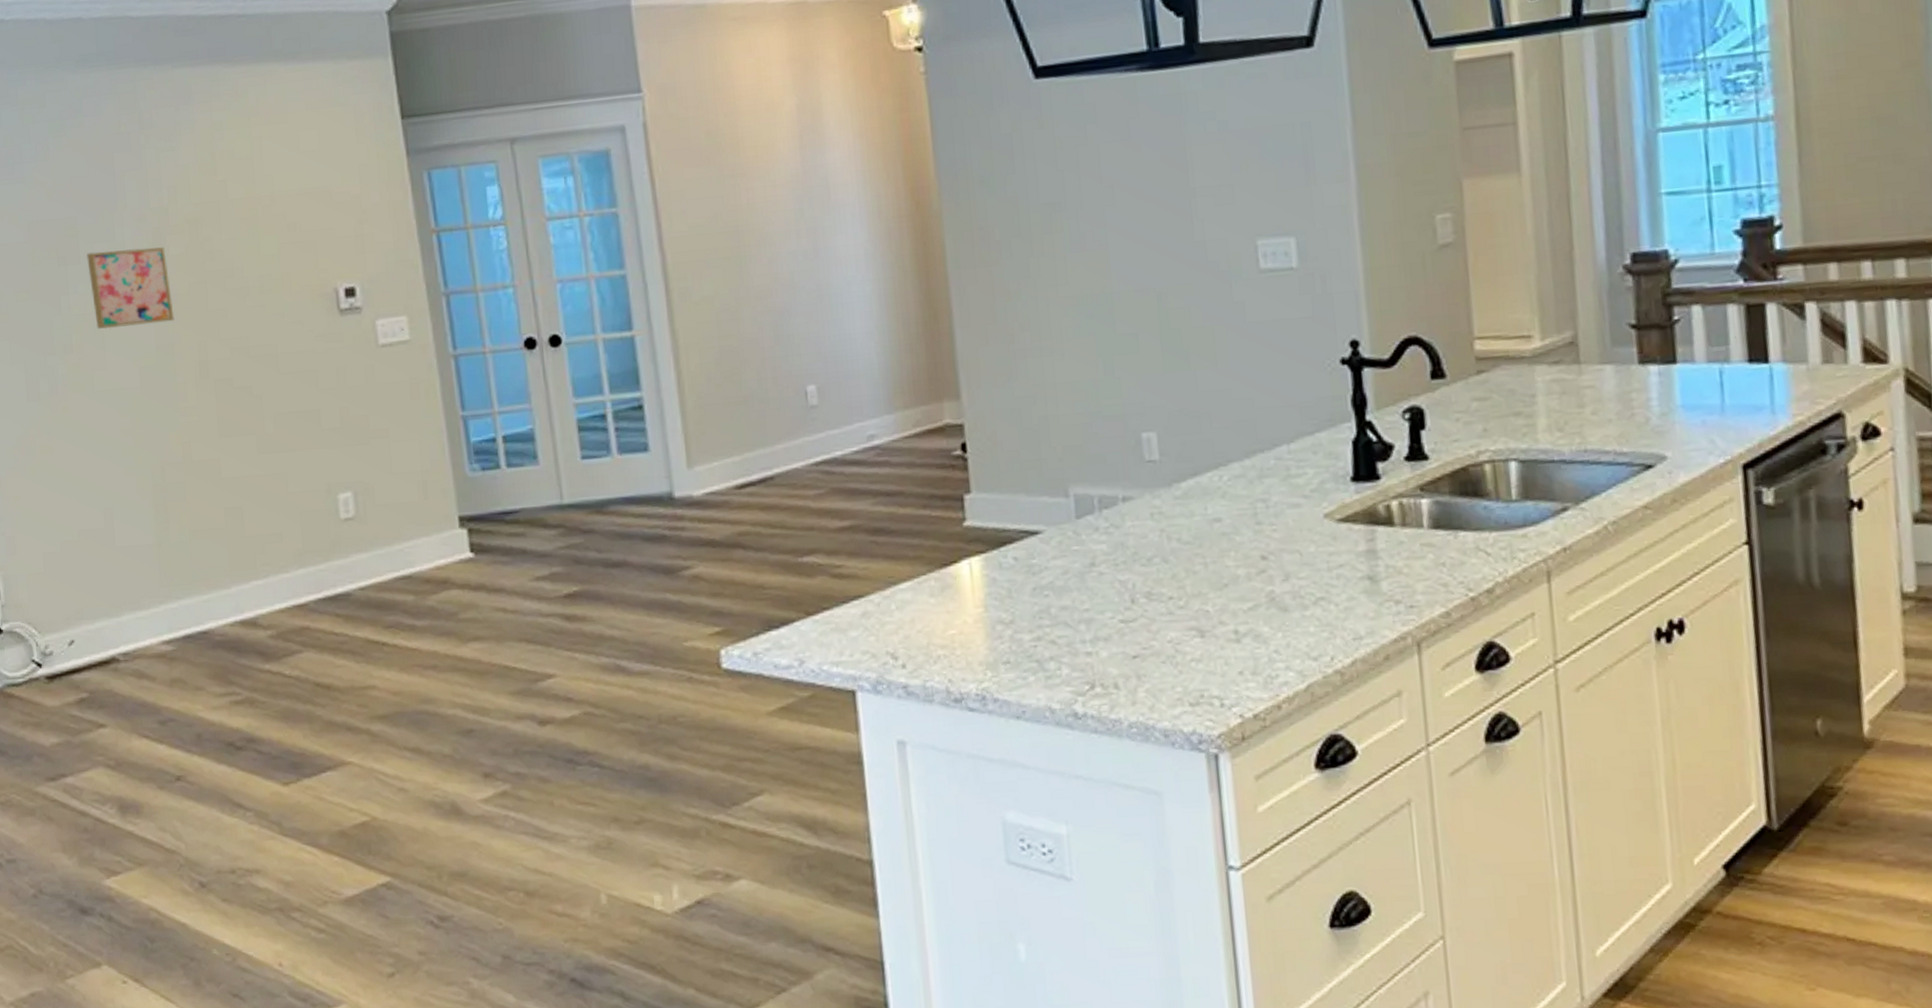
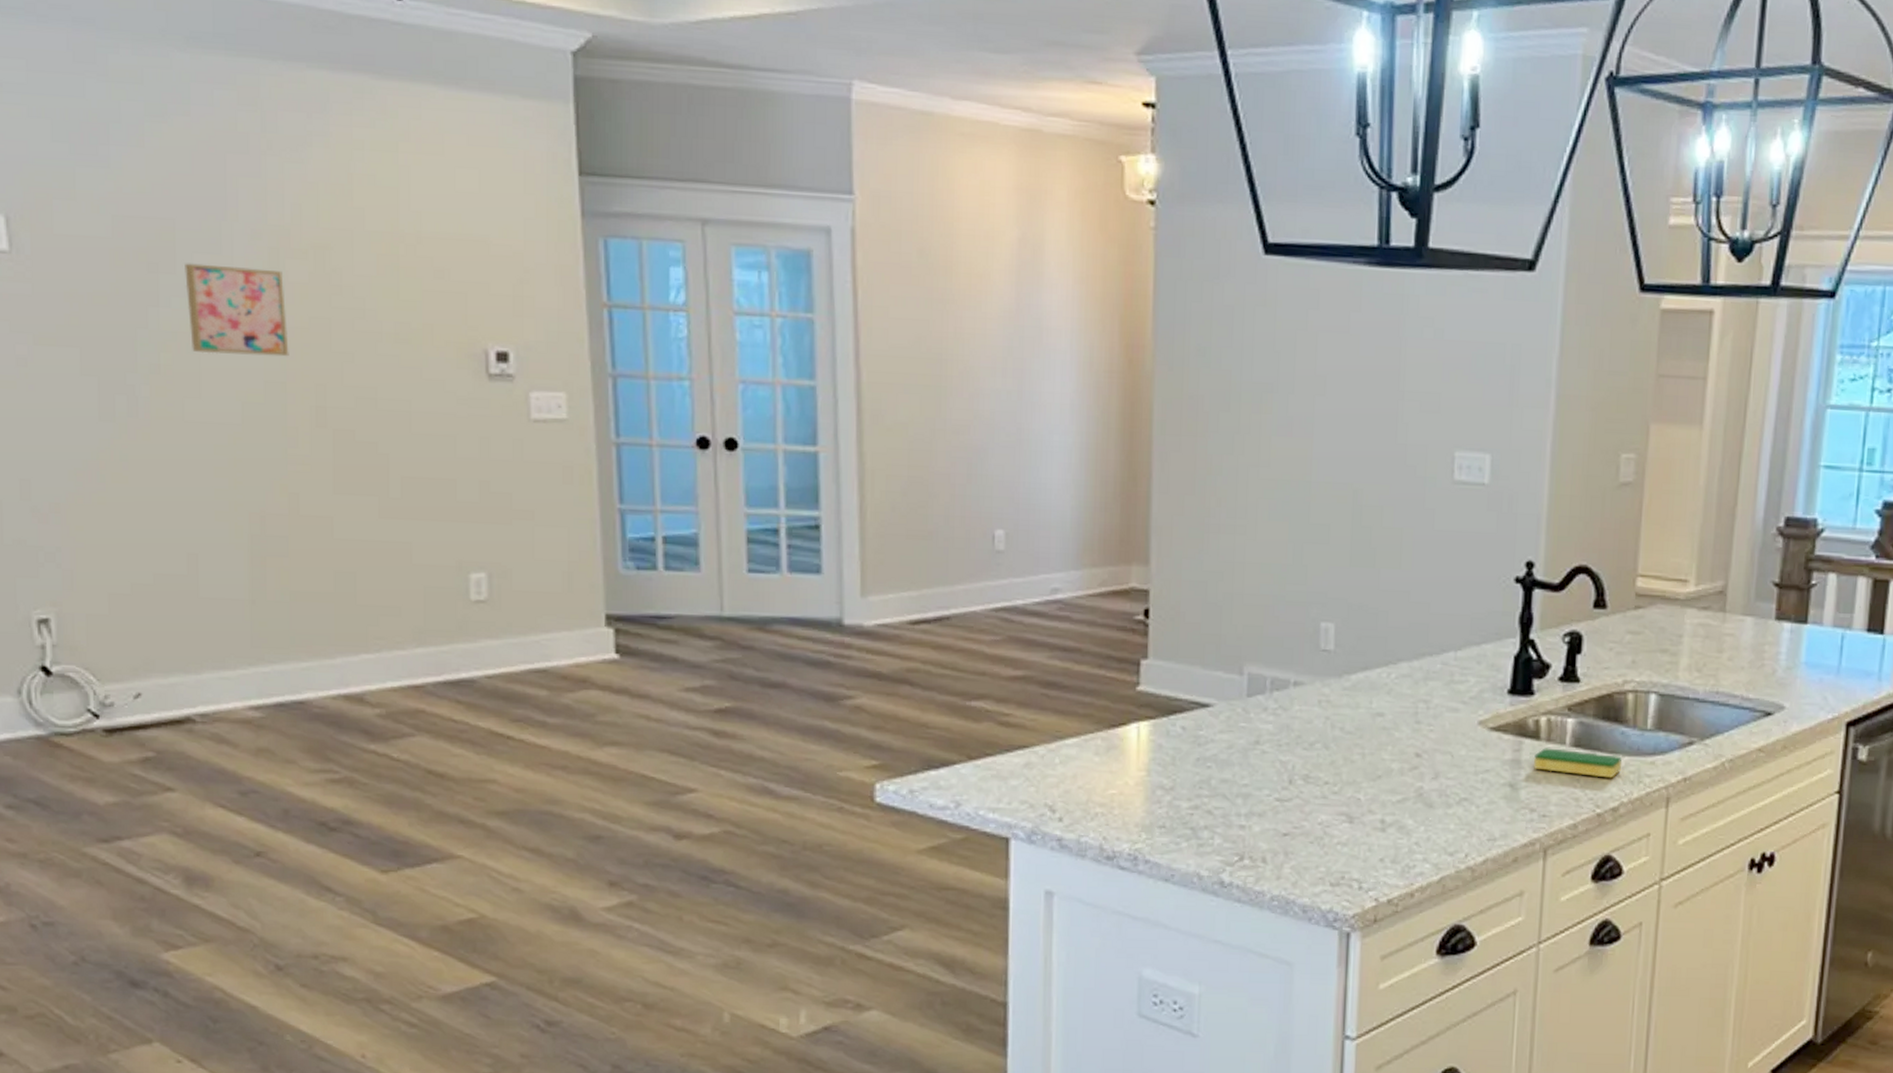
dish sponge: none [1390,532,1490,559] -> present [1533,748,1621,778]

